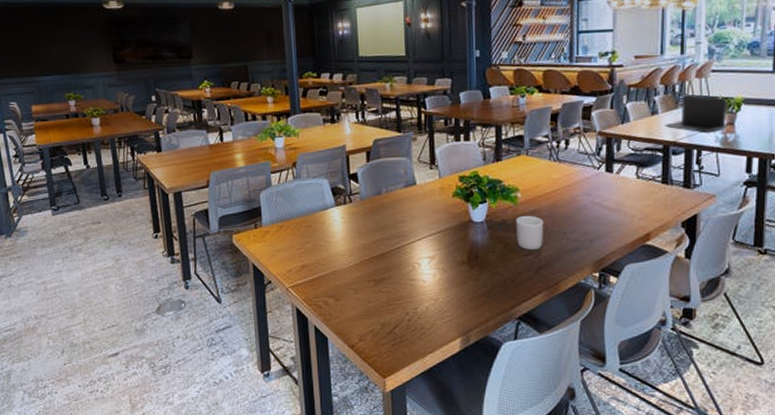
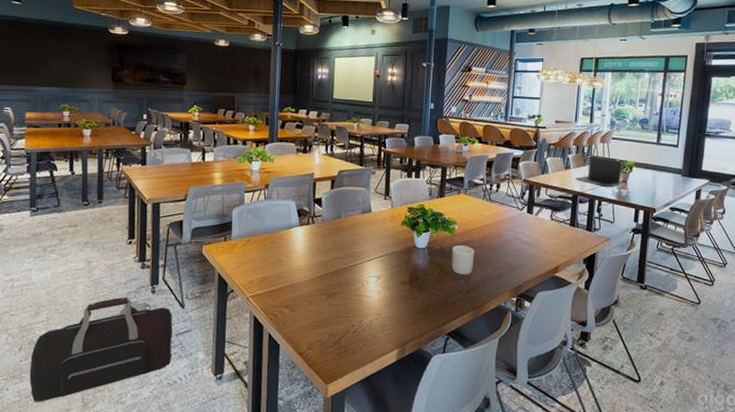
duffel bag: none [73,295,215,405] -> present [29,297,173,402]

